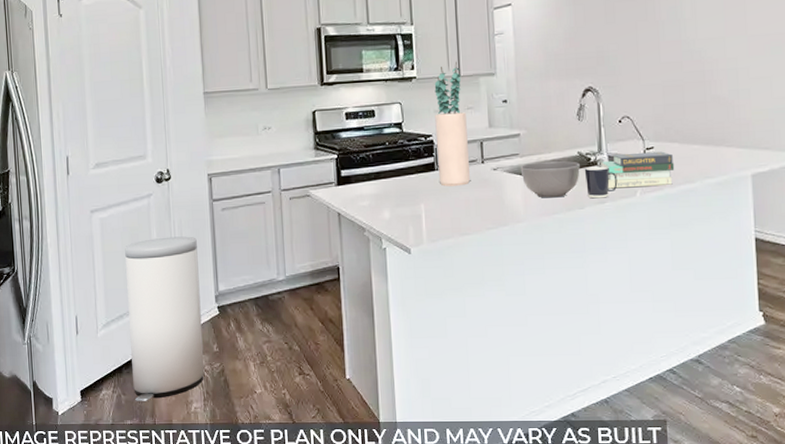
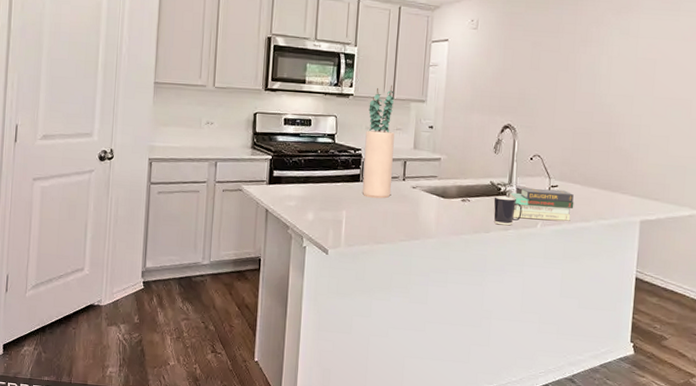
pedal bin: present [125,236,205,402] -> none [54,211,131,362]
bowl: present [520,161,580,198] -> none [437,186,491,220]

